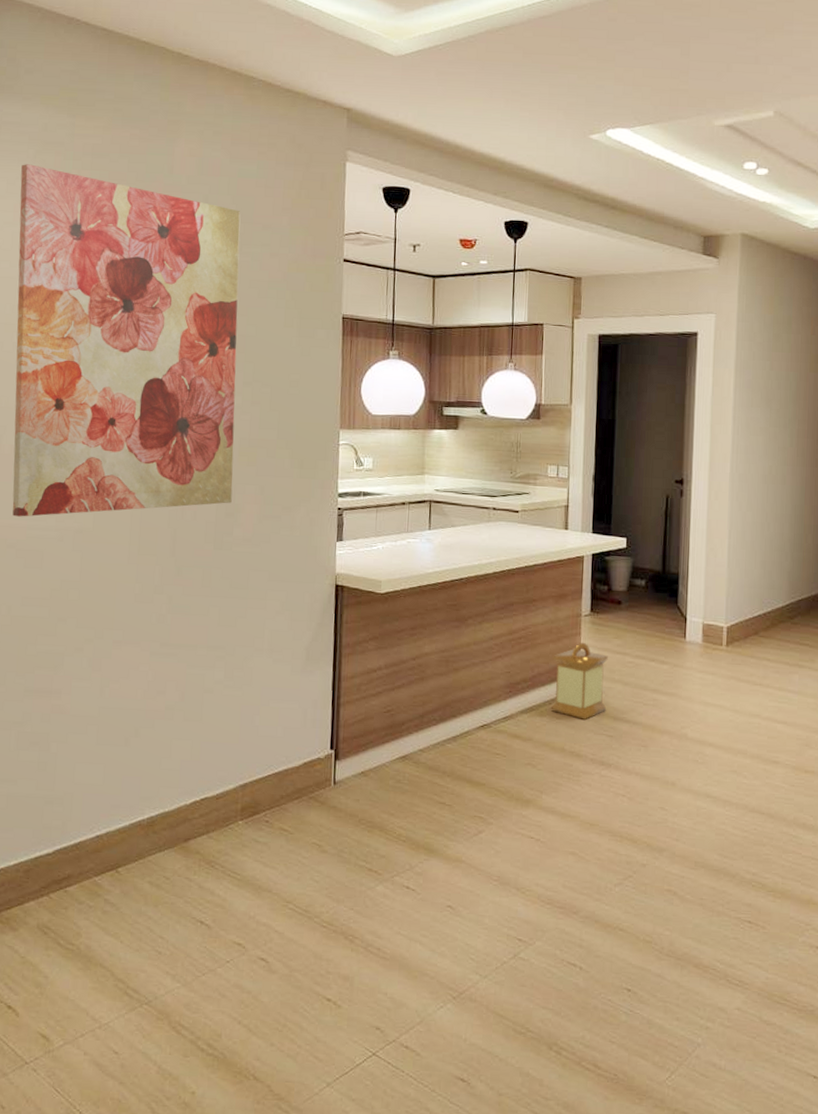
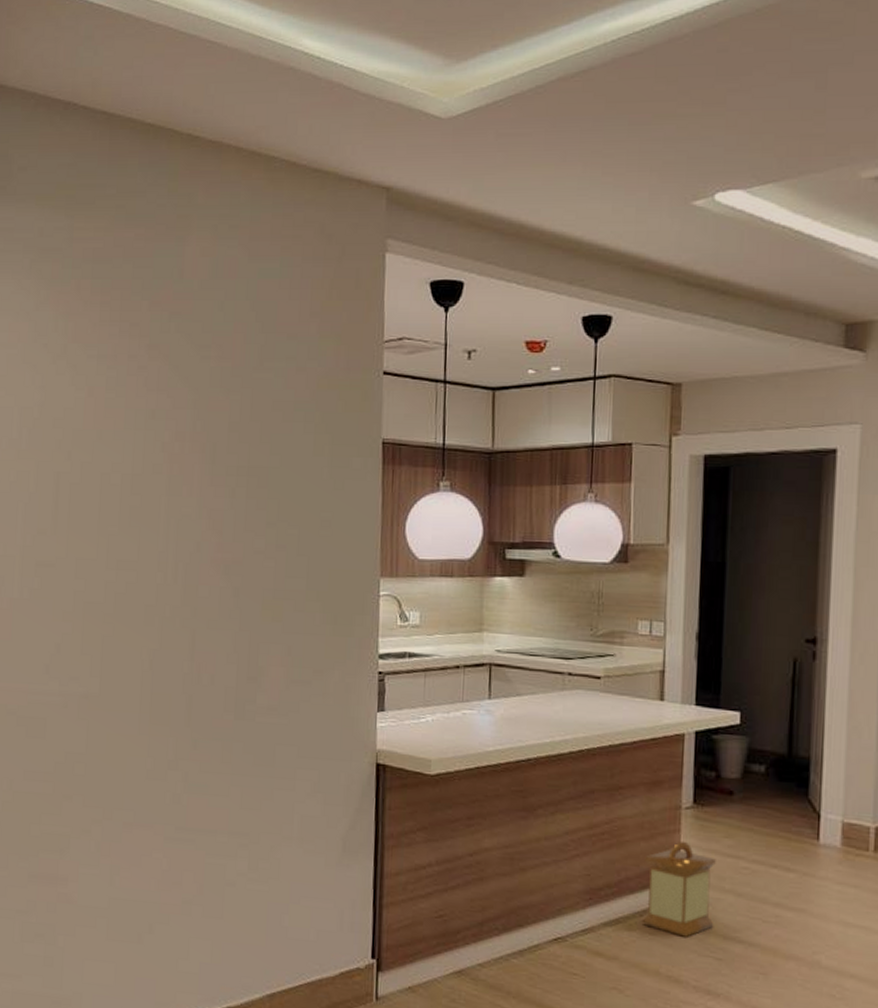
wall art: present [12,164,241,517] -> none [12,276,262,680]

